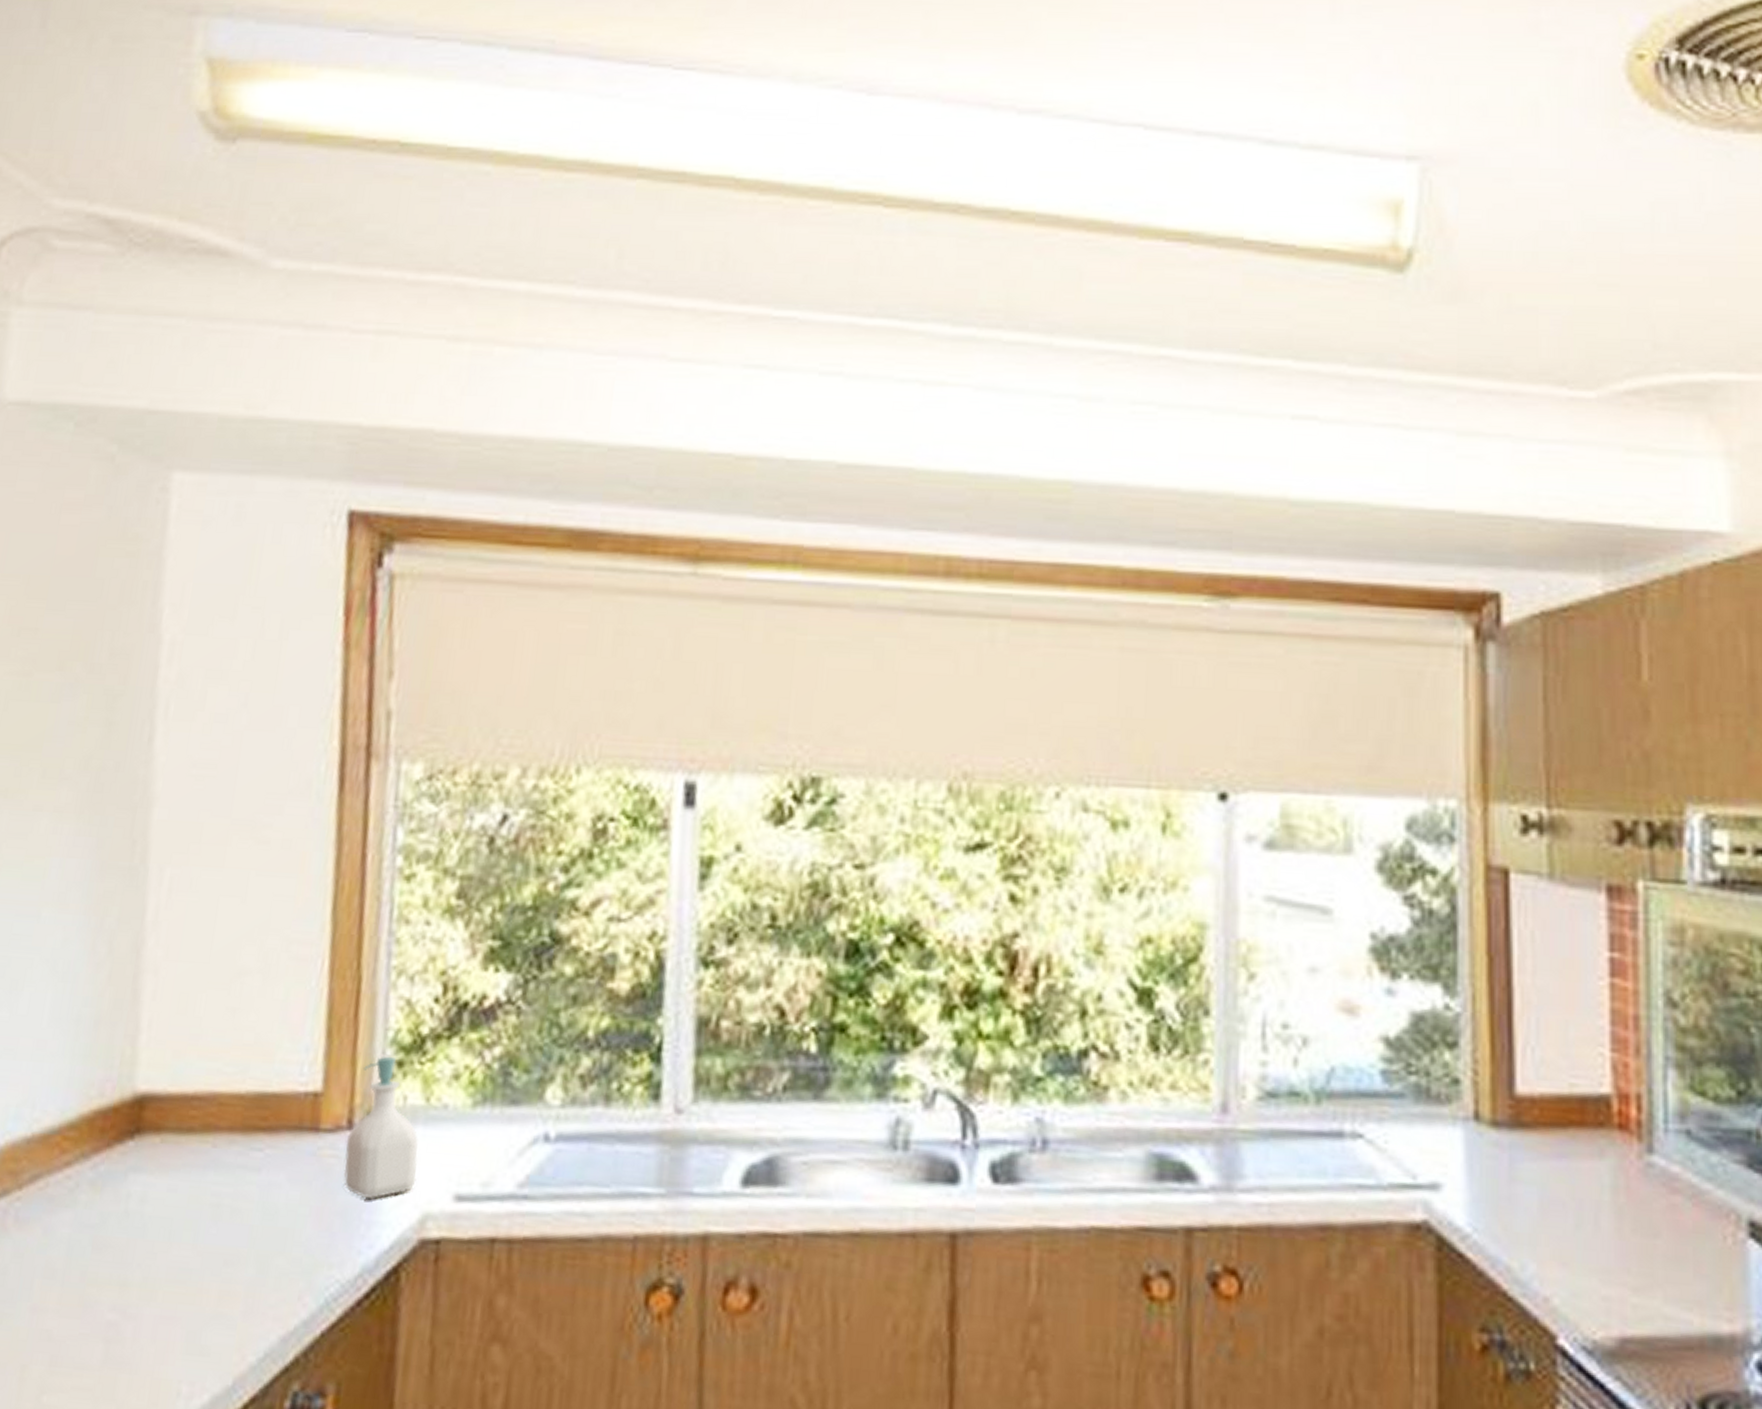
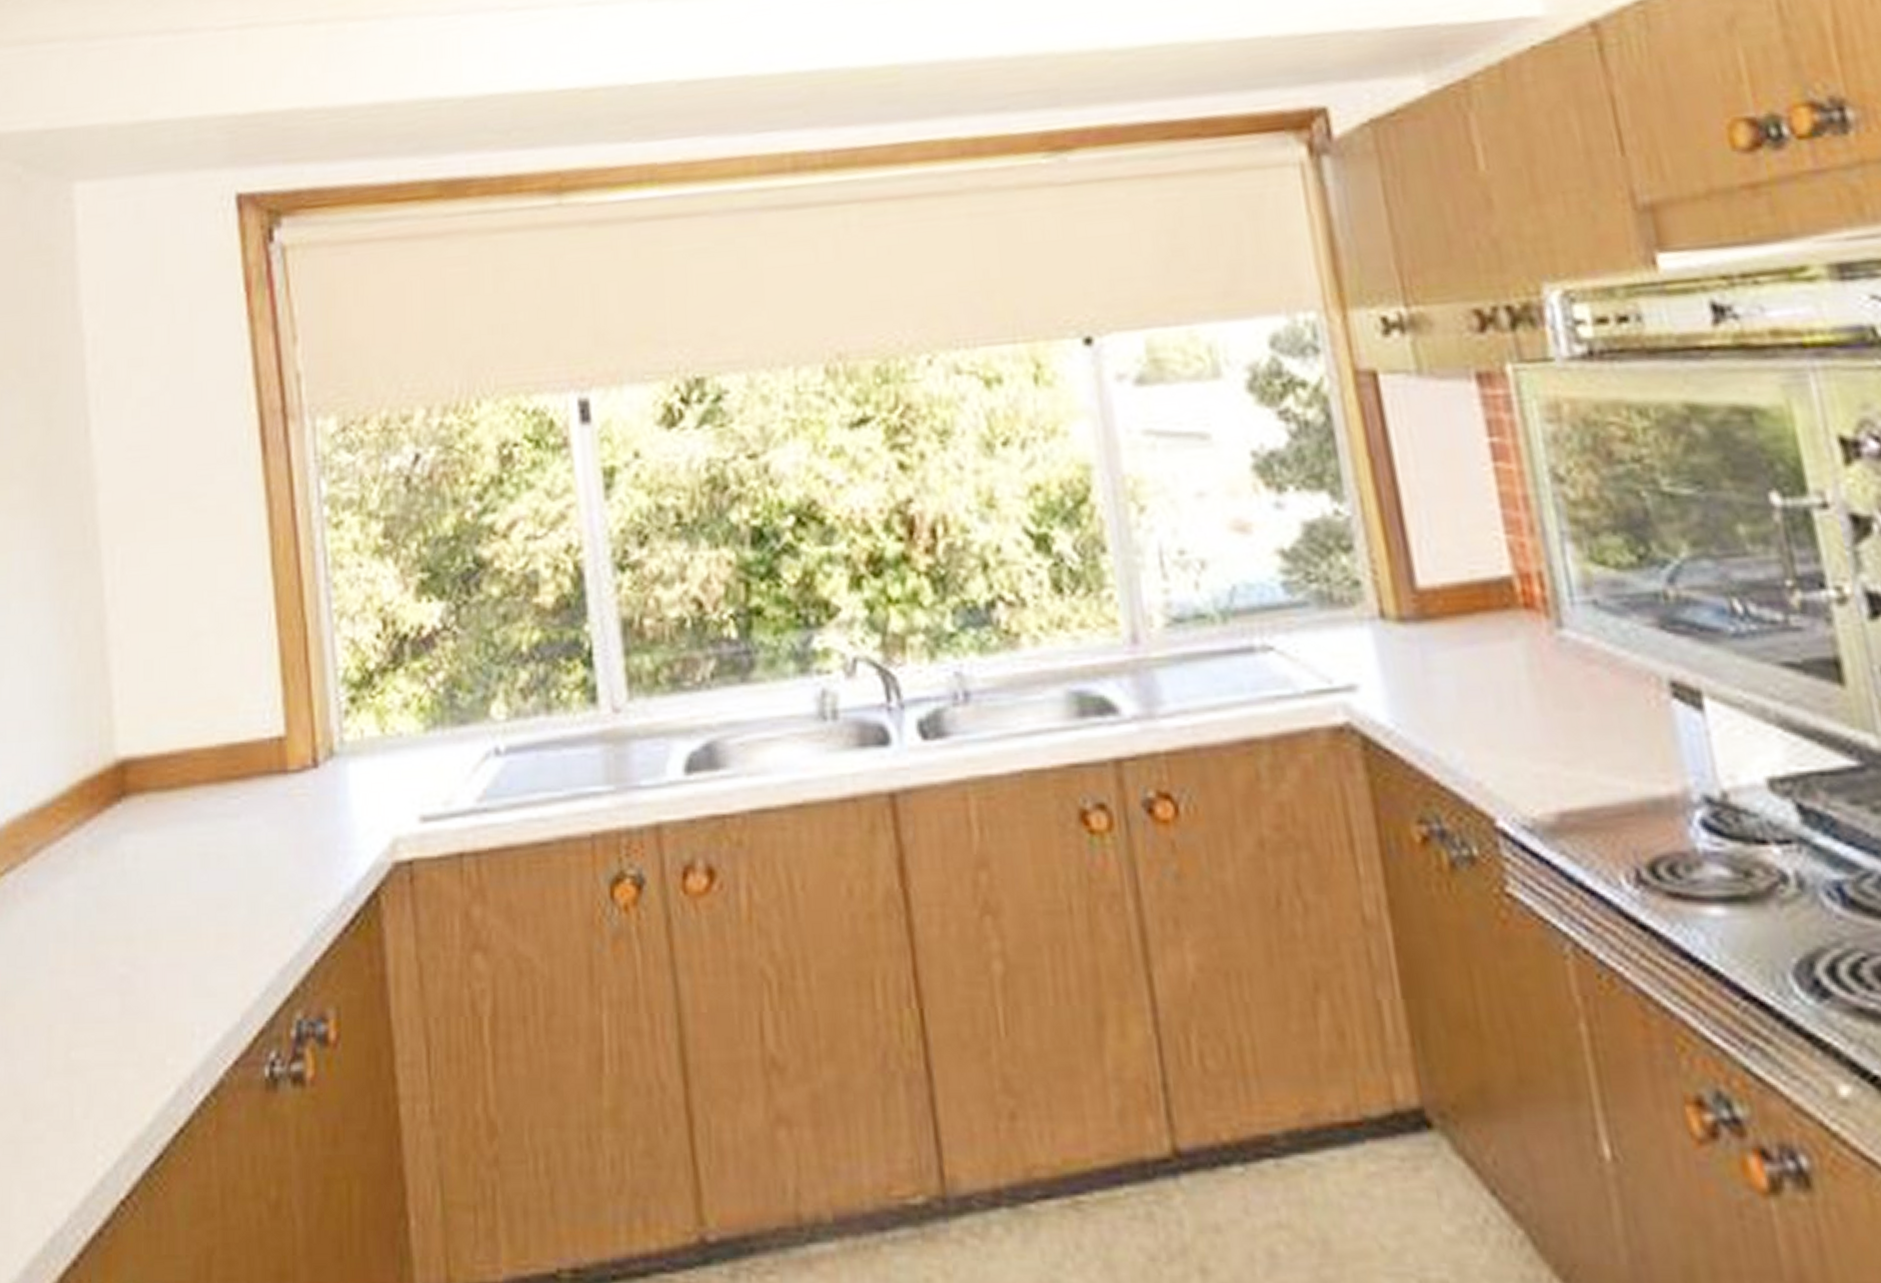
soap bottle: present [344,1055,418,1200] -> none [313,694,383,831]

